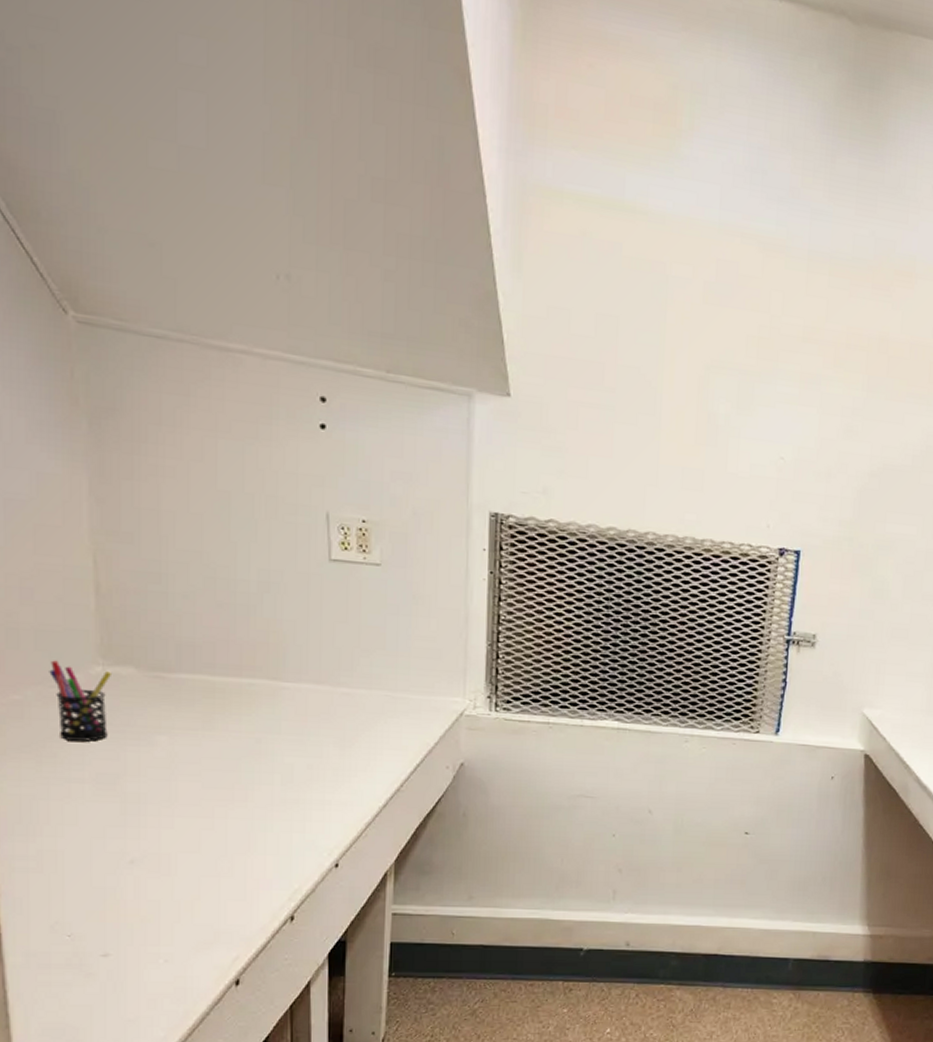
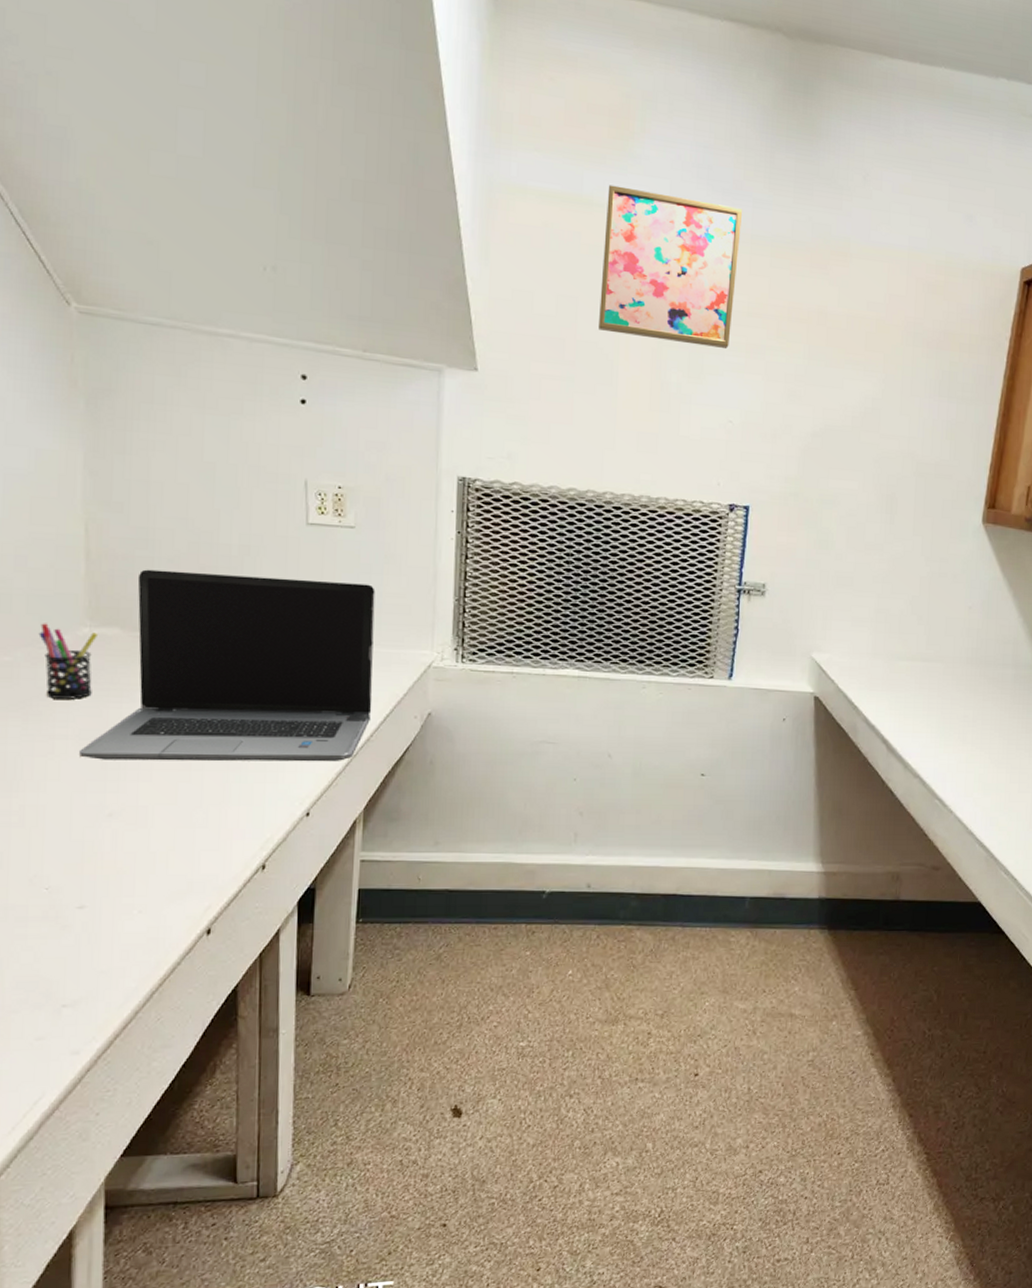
laptop computer: none [97,605,404,812] -> present [79,569,375,762]
wall art: none [641,189,800,379] -> present [599,184,743,350]

